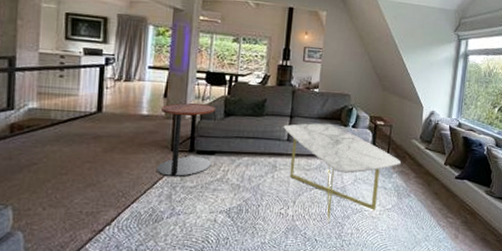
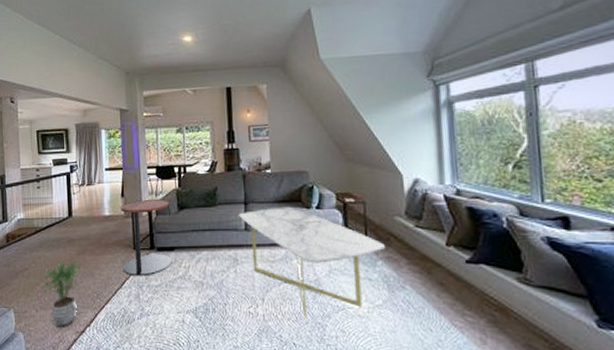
potted plant: none [53,158,109,227] -> present [41,261,84,328]

